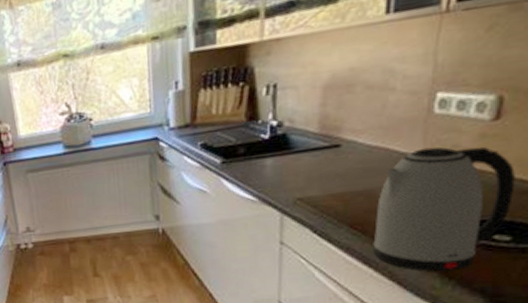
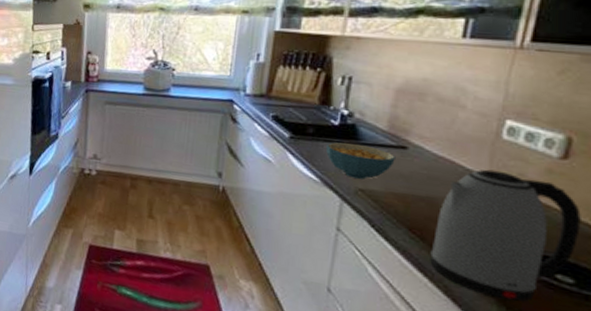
cereal bowl: none [260,152,330,189] -> present [326,142,396,180]

